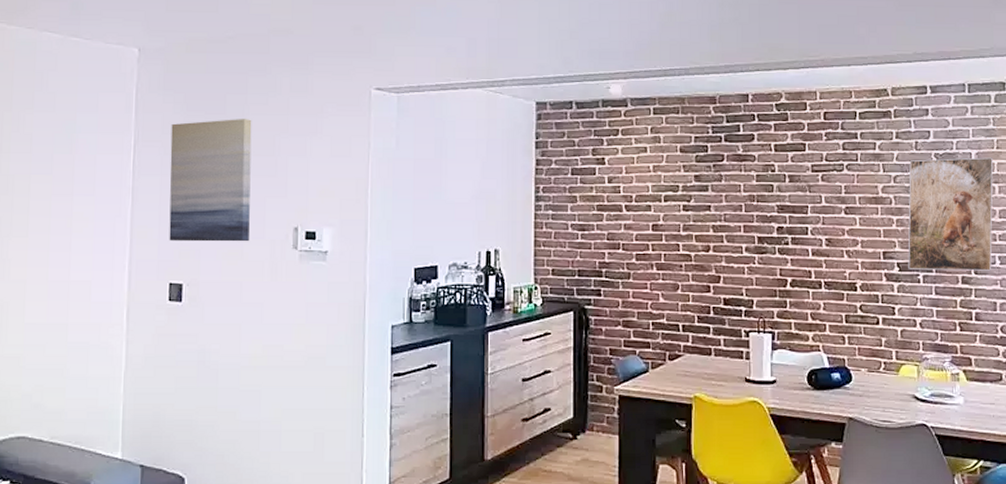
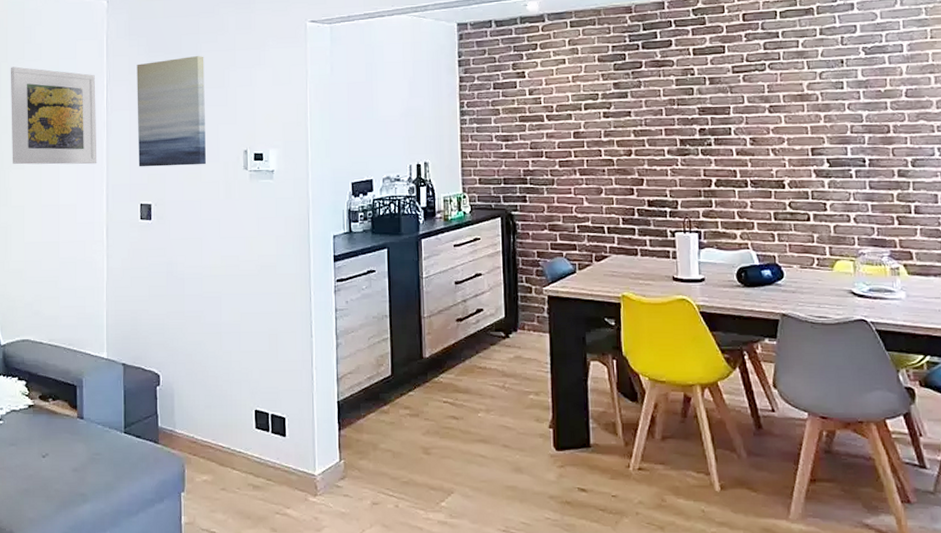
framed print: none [12,117,121,236] -> present [10,66,97,165]
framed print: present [908,157,993,271] -> none [835,48,931,165]

